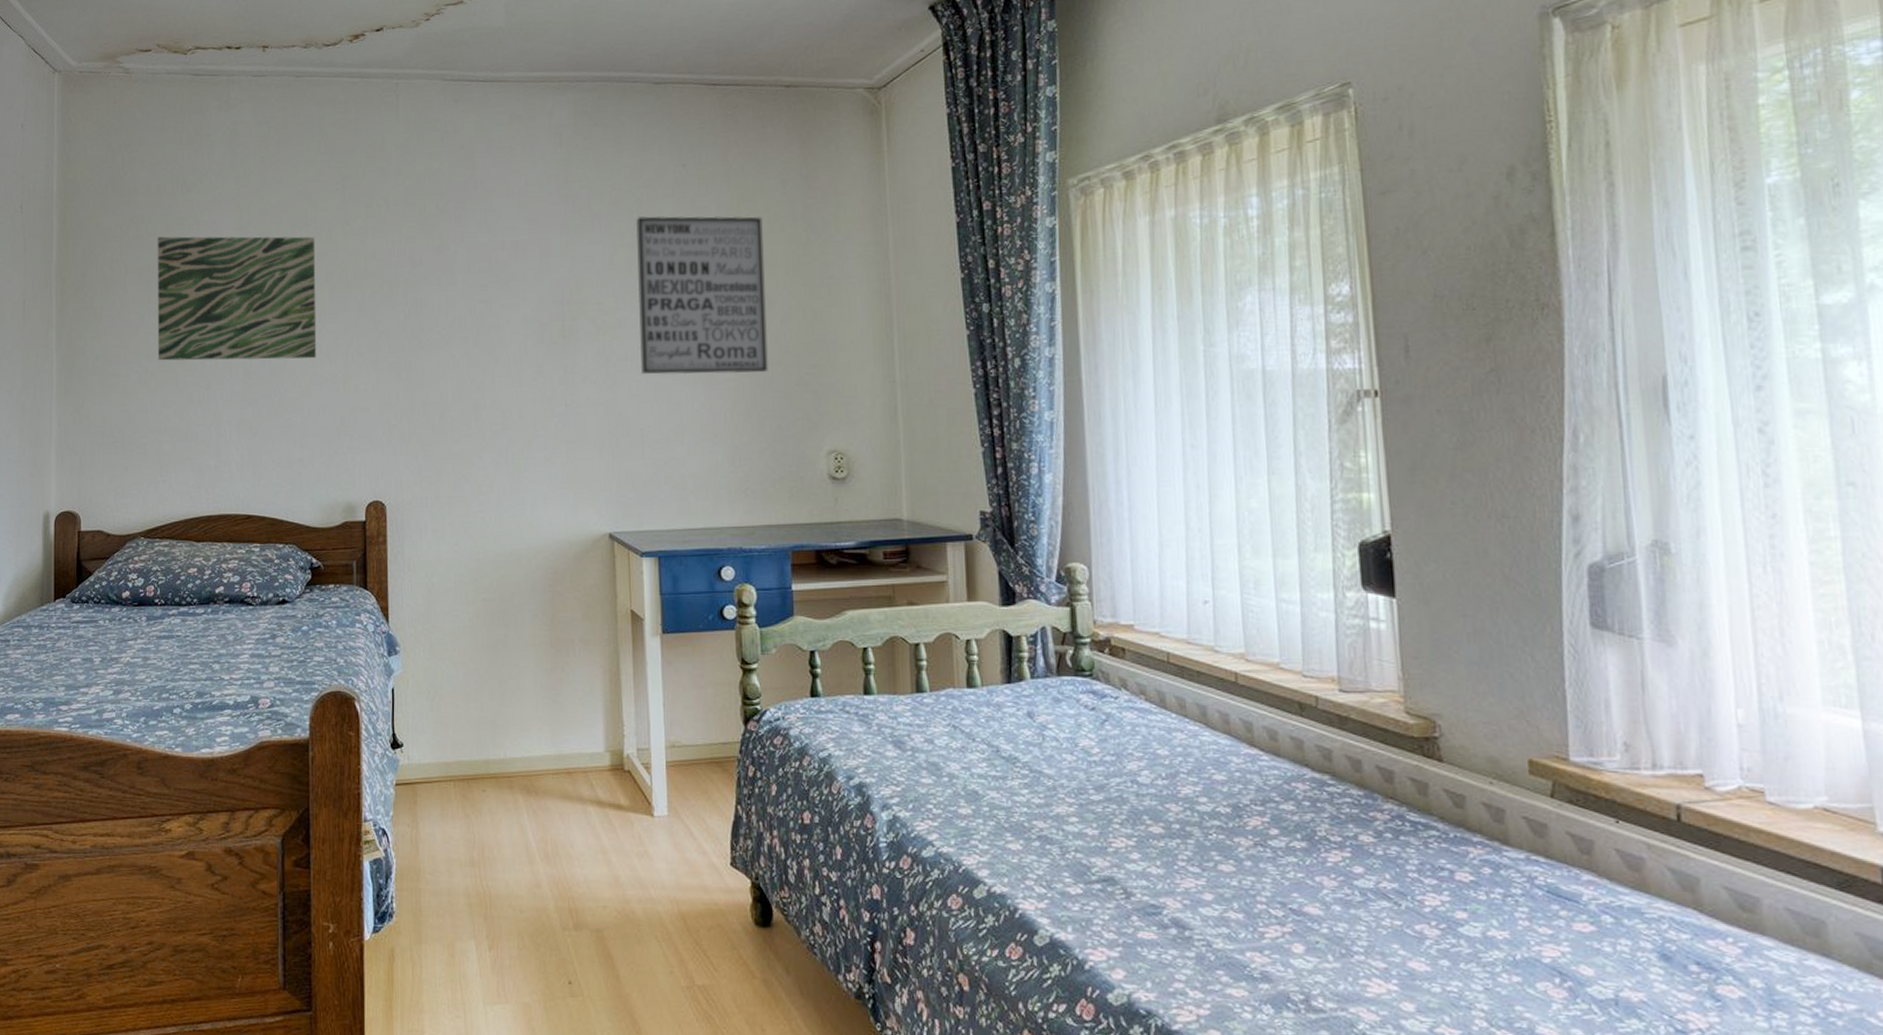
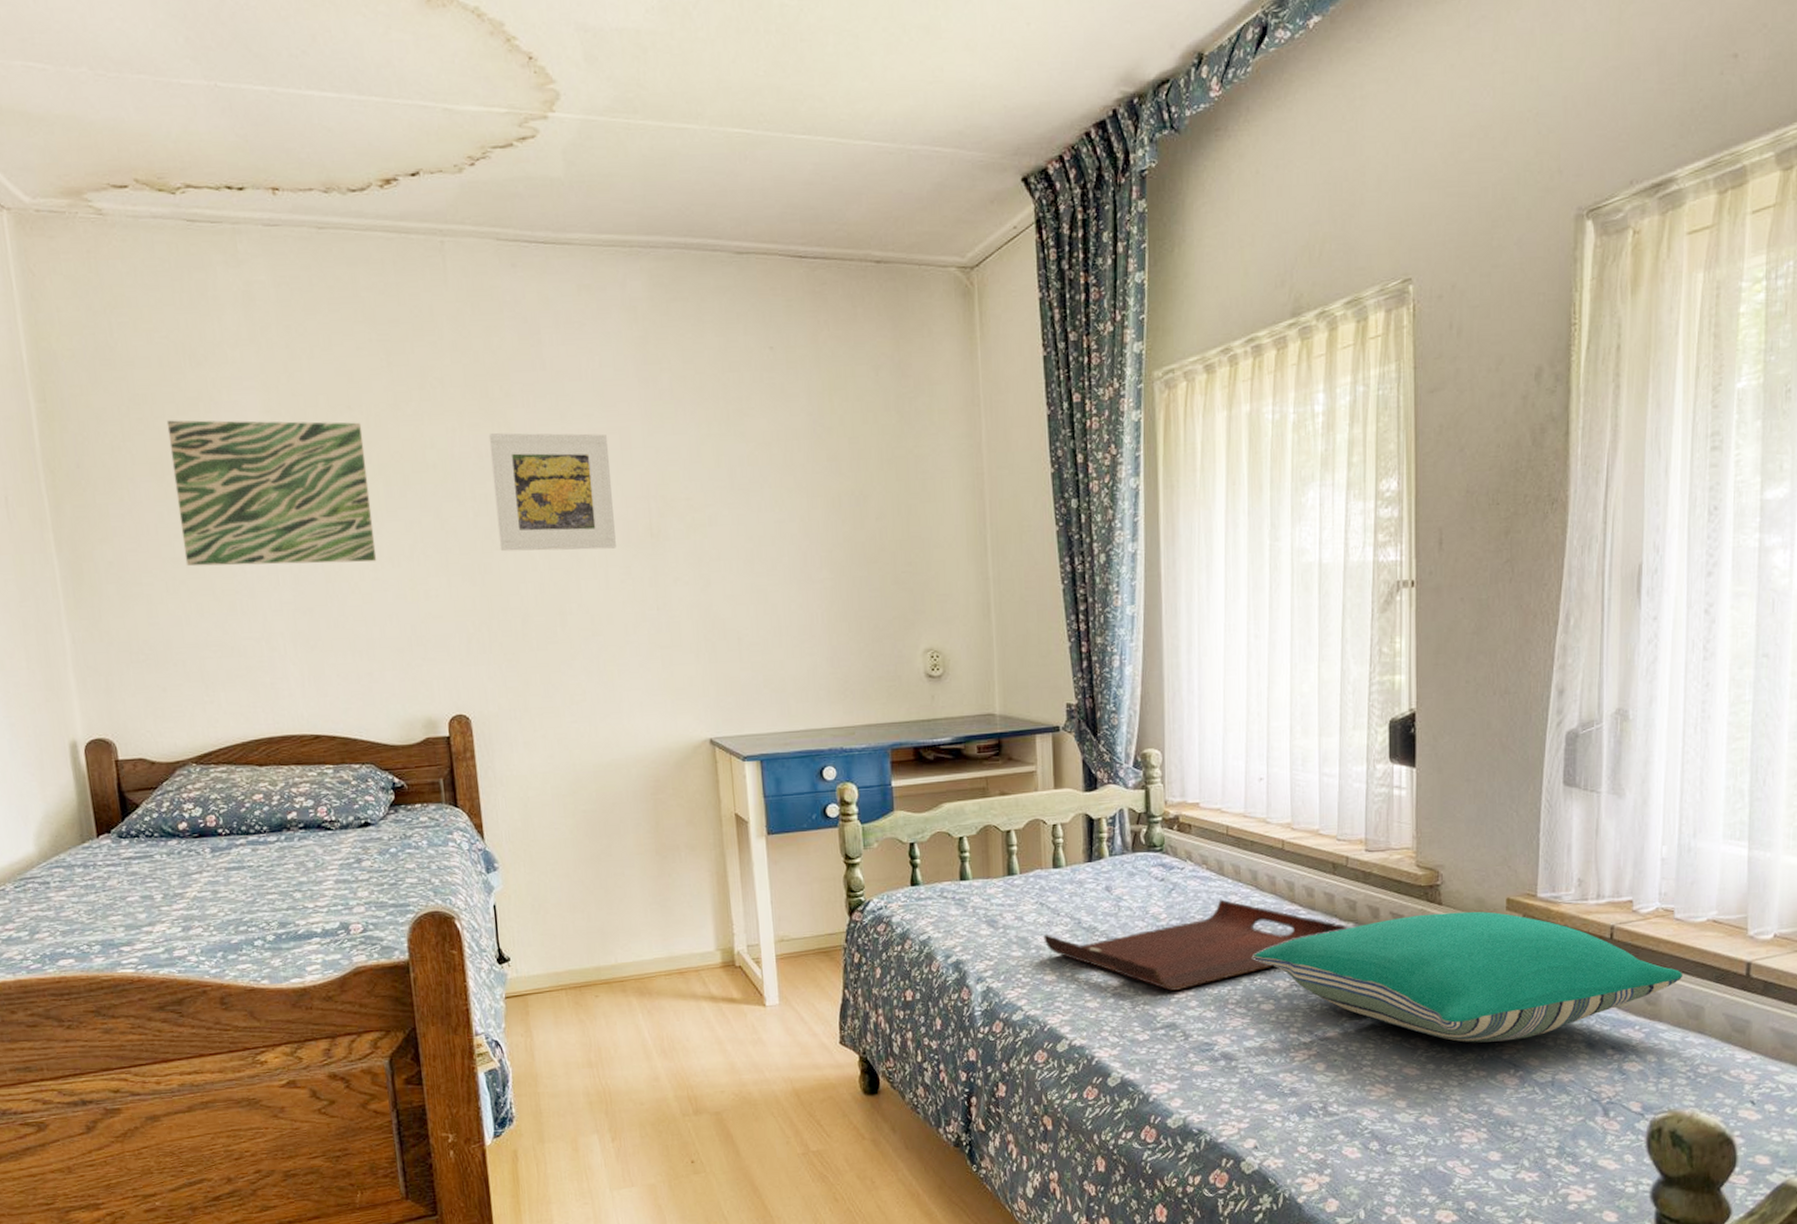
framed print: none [423,244,530,351] -> present [488,433,616,552]
wall art: present [635,216,768,375] -> none [722,403,864,575]
serving tray: none [957,736,1321,839] -> present [1043,899,1346,991]
pillow: none [1205,771,1789,940] -> present [1253,911,1683,1043]

